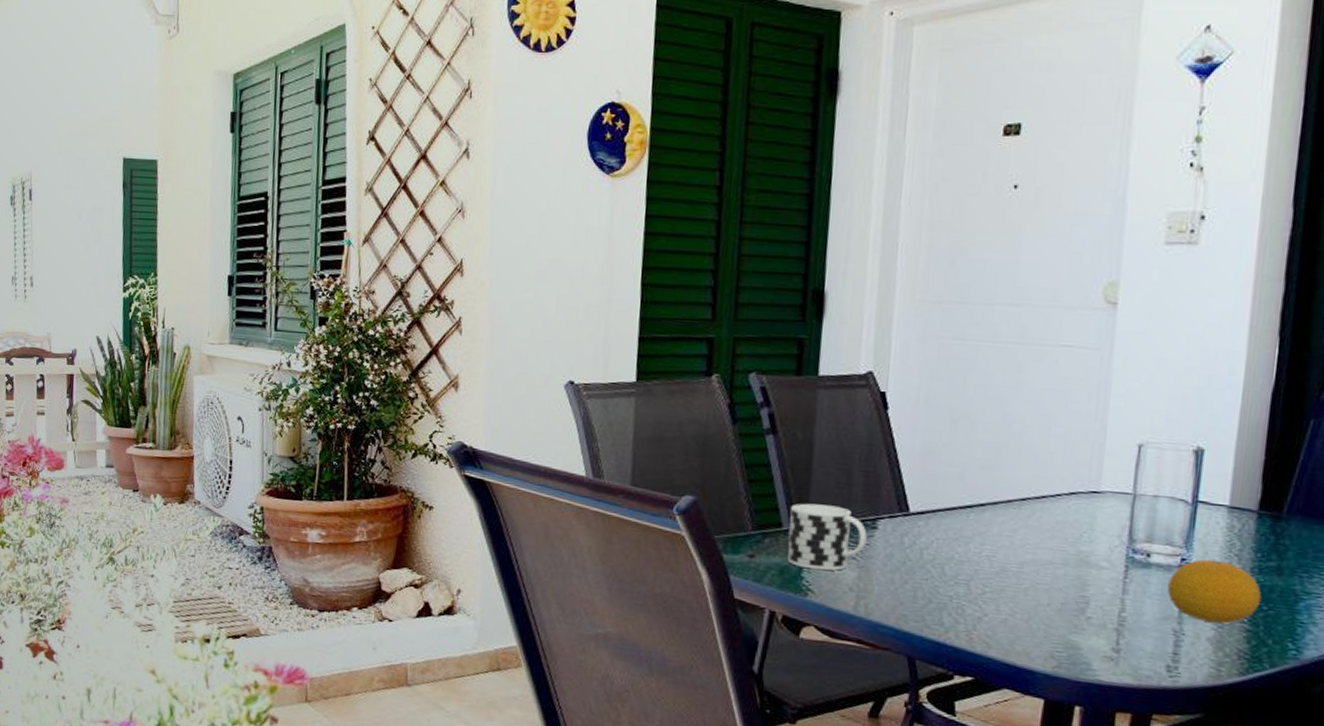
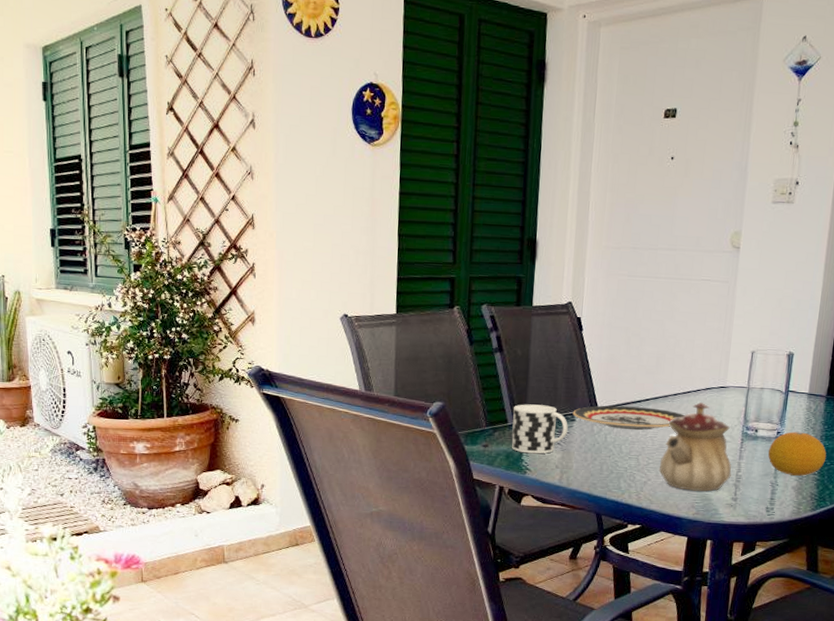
plate: none [873,510,1038,546] -> present [572,405,685,430]
teapot: none [999,512,1111,638] -> present [659,402,732,492]

